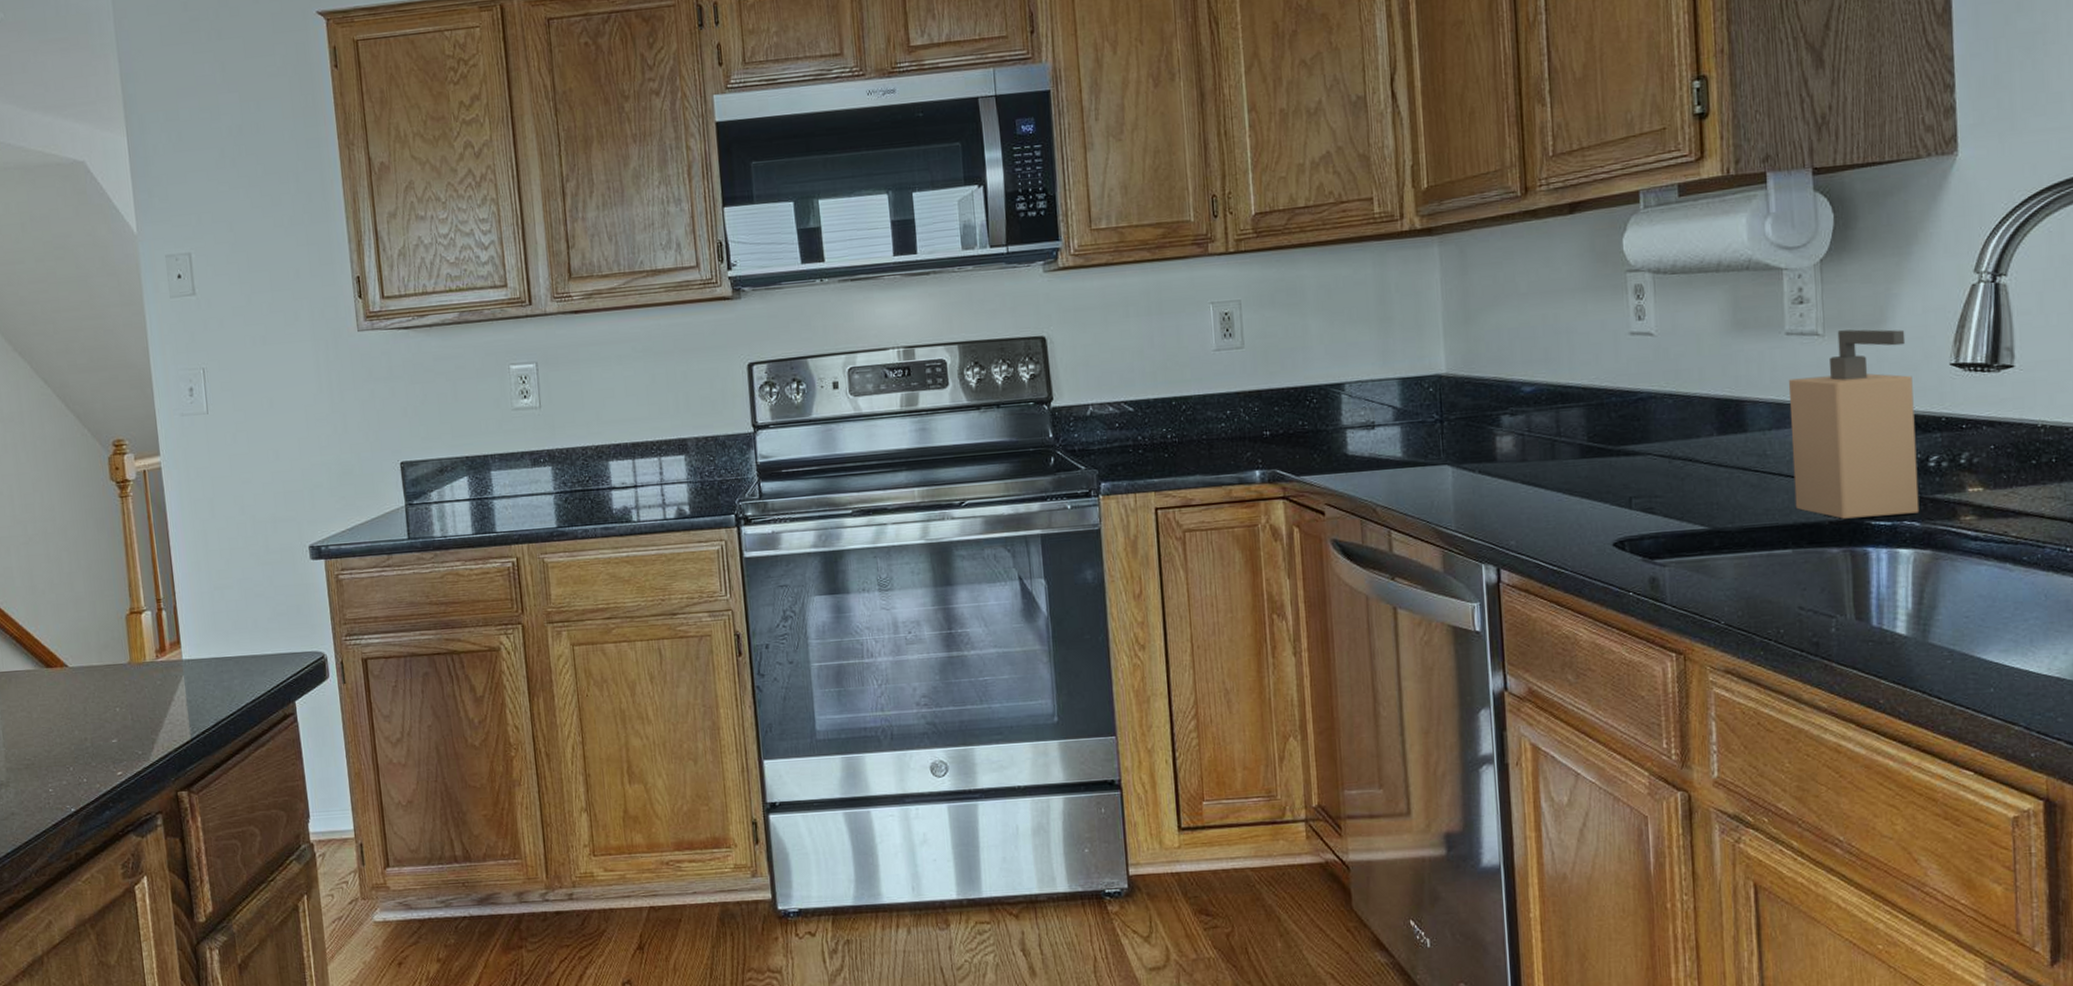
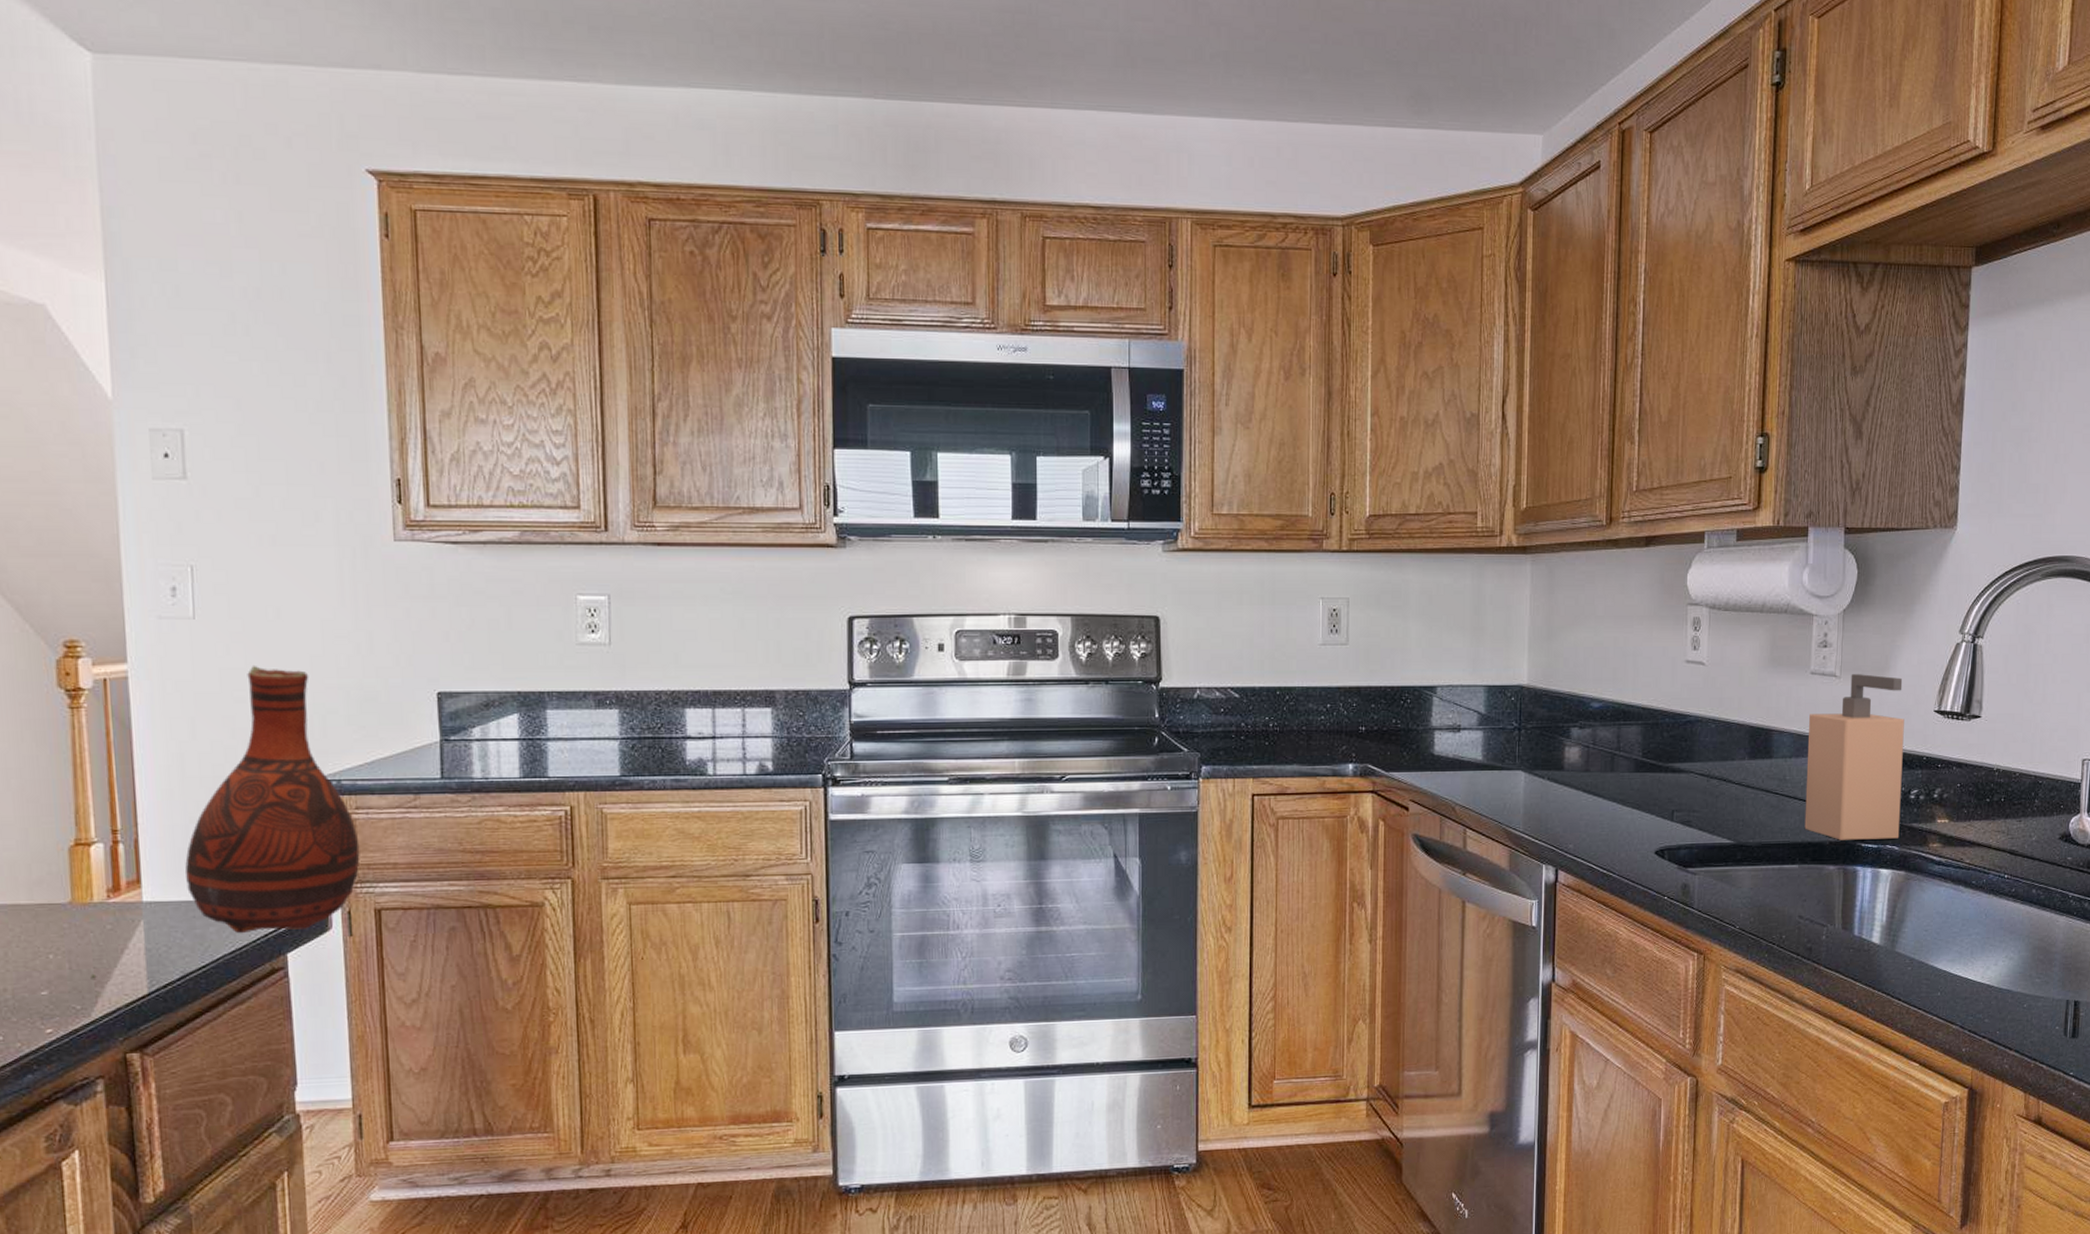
vase: none [147,449,348,728] -> present [90,665,360,979]

